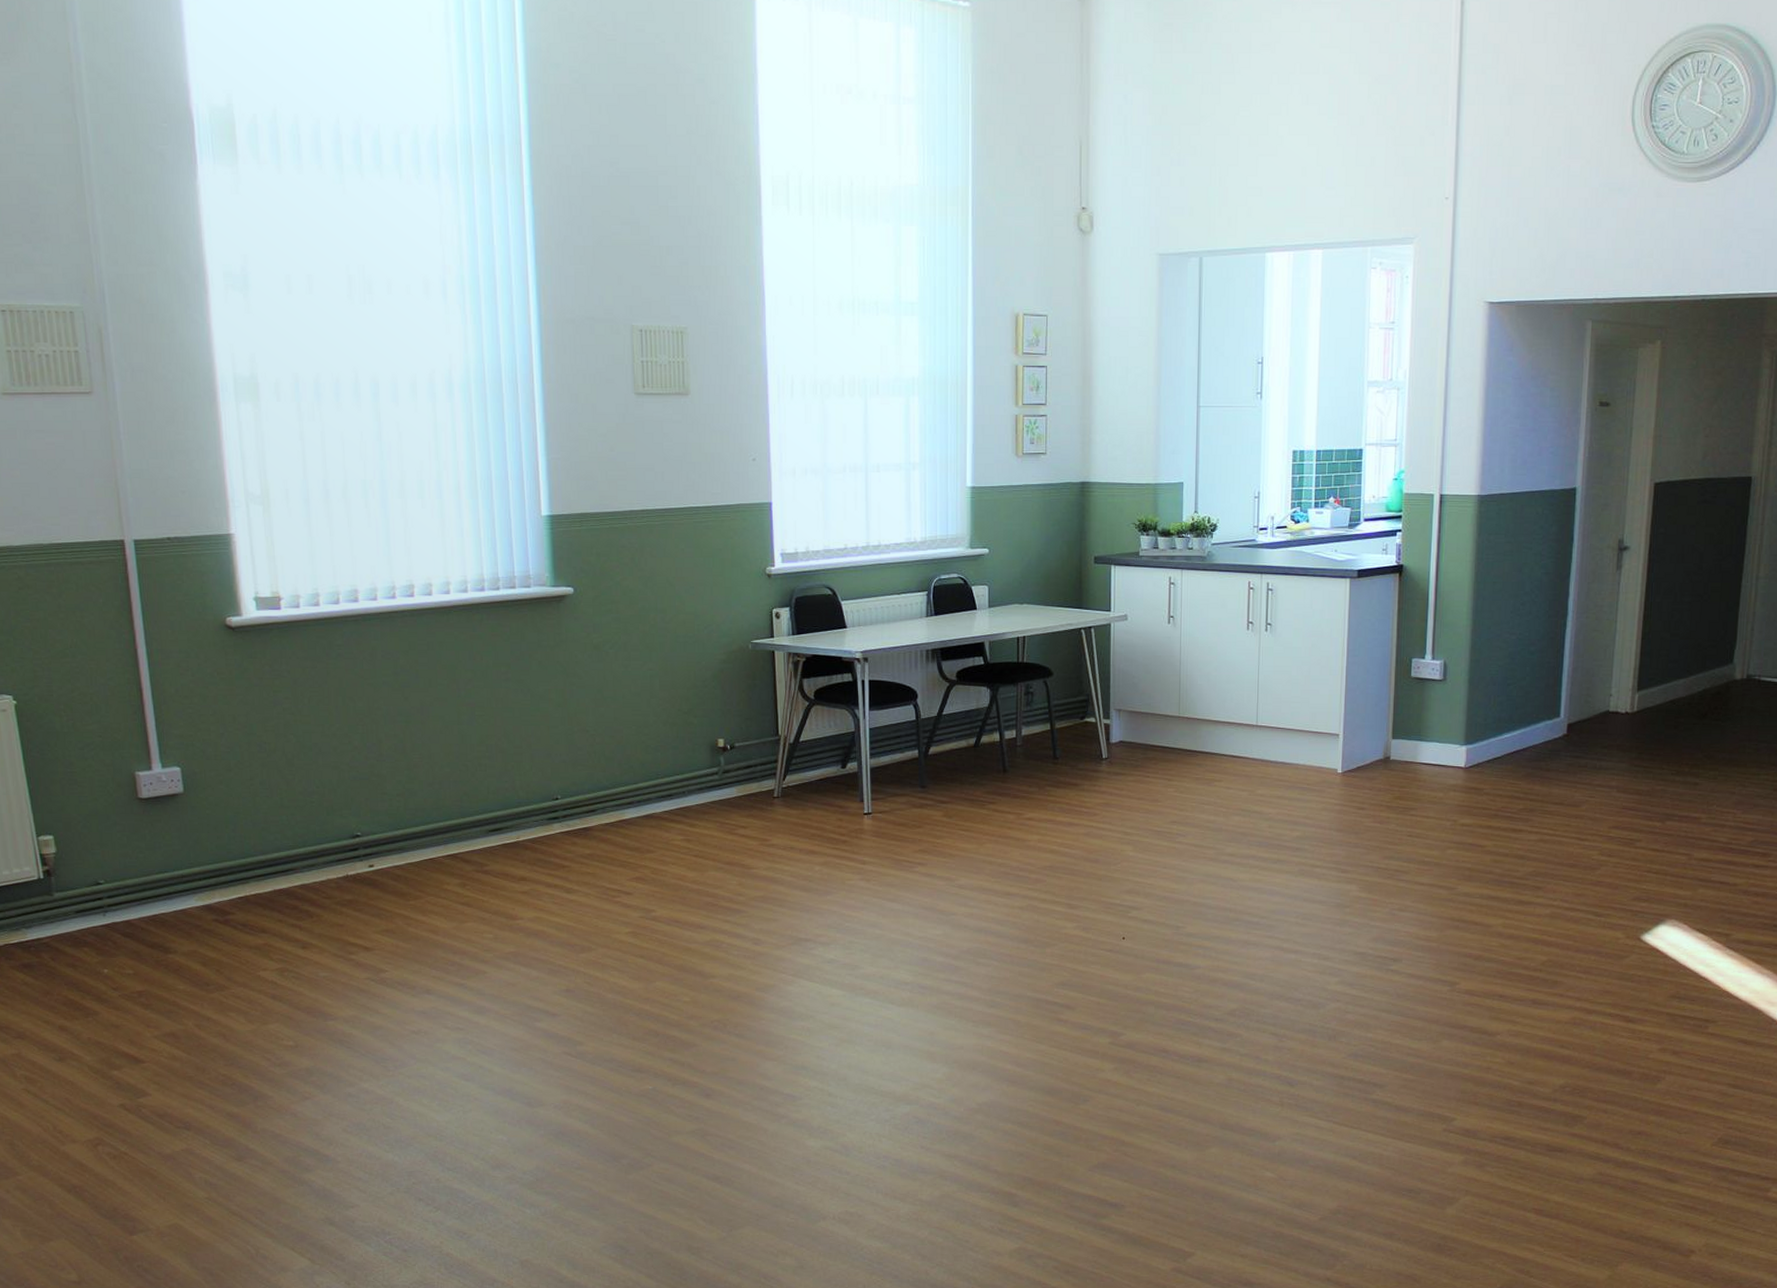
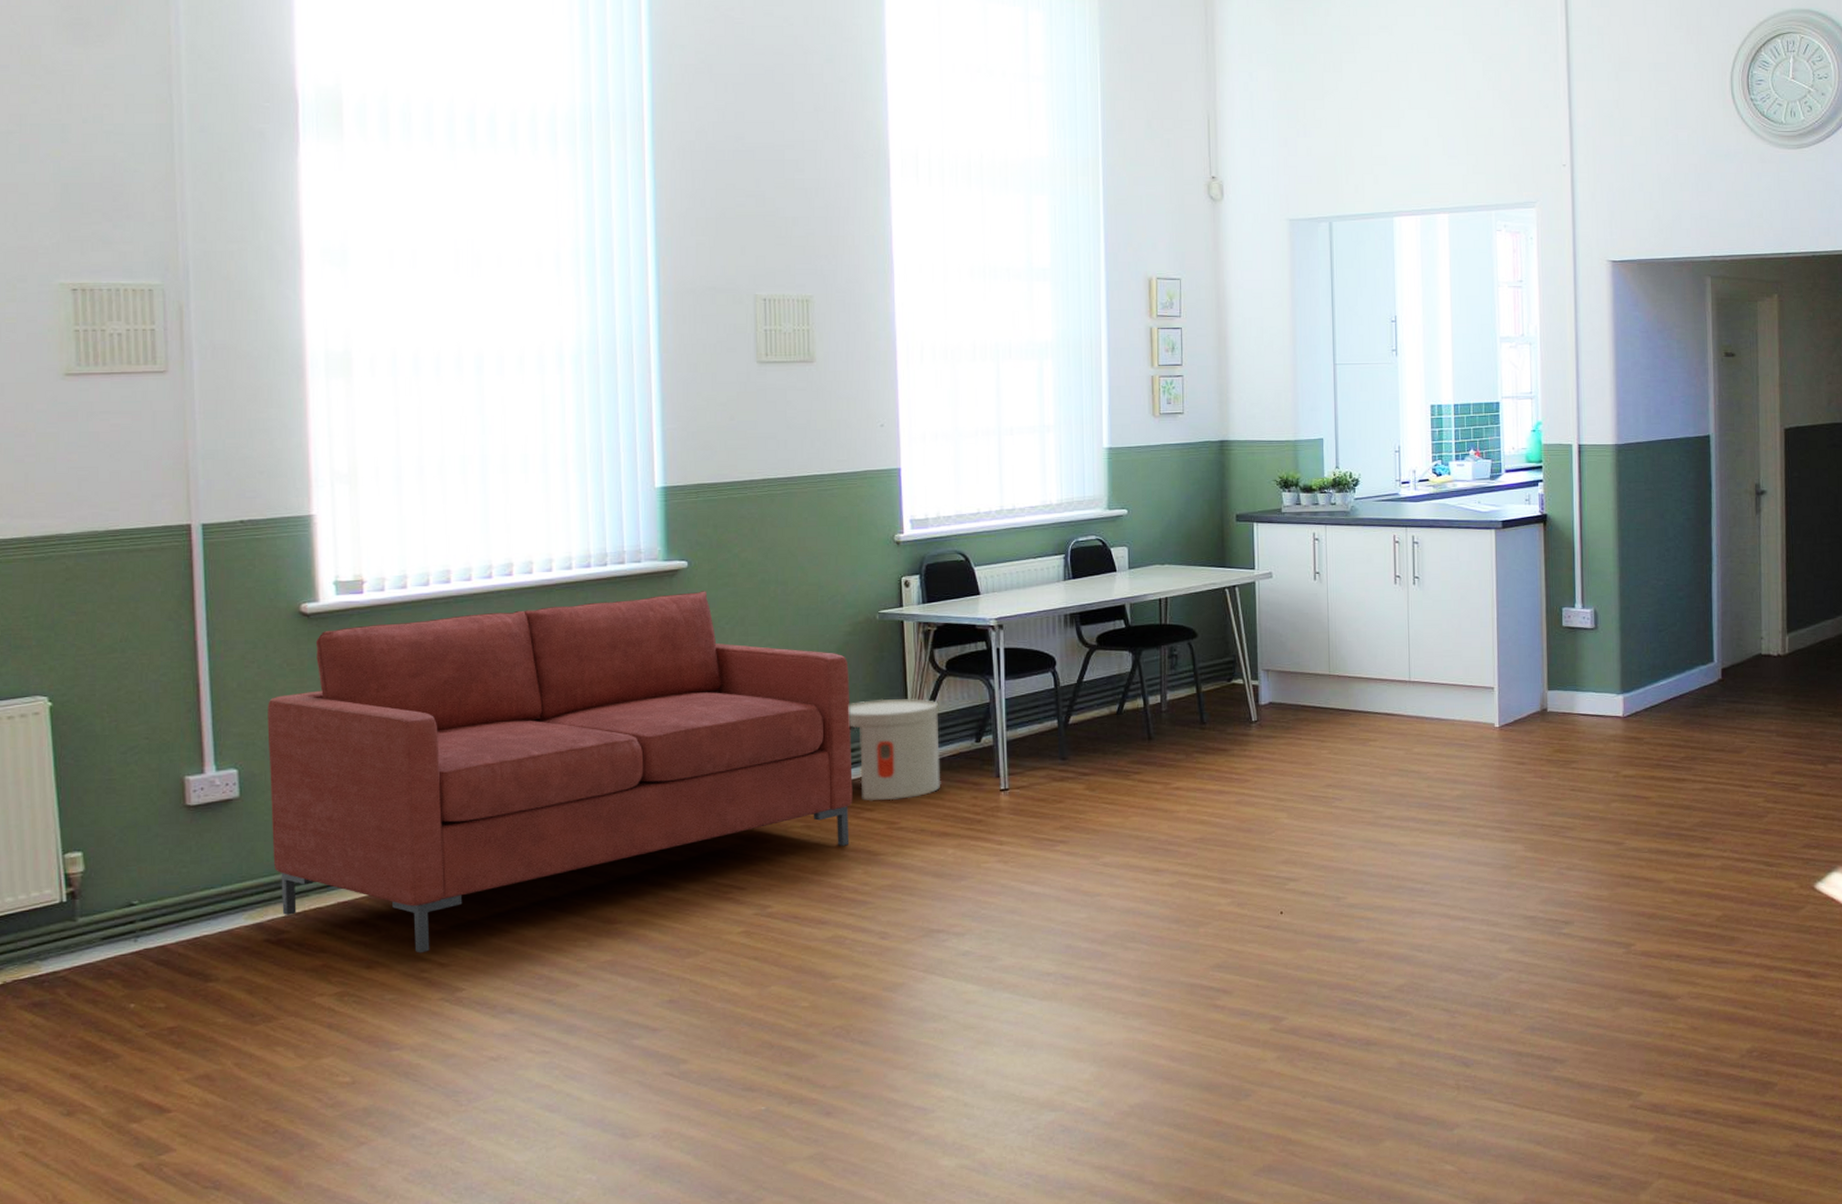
sofa: none [203,616,728,938] -> present [267,591,853,954]
side table: none [723,724,809,820] -> present [848,698,941,801]

